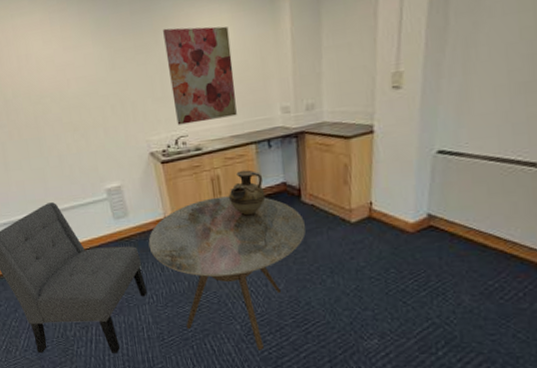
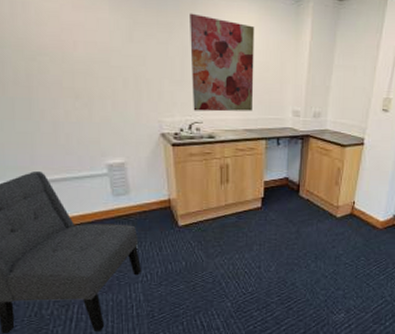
dining table: present [148,196,306,350] -> none [148,184,300,325]
ceramic jug: present [229,170,266,217] -> none [236,162,269,205]

